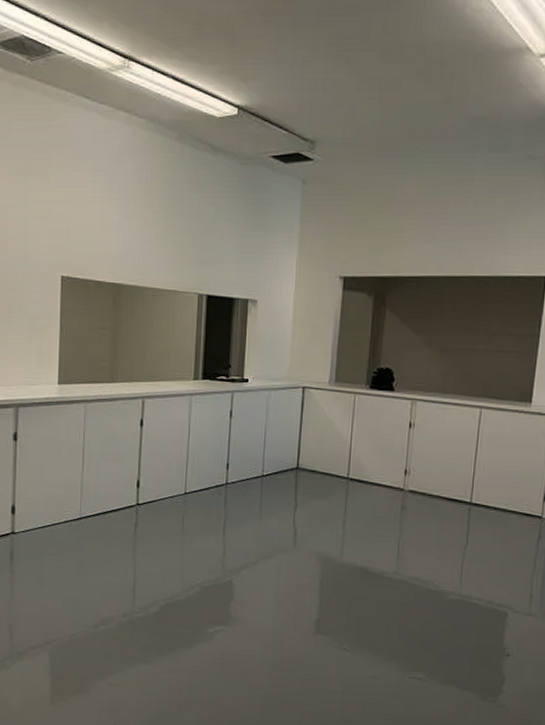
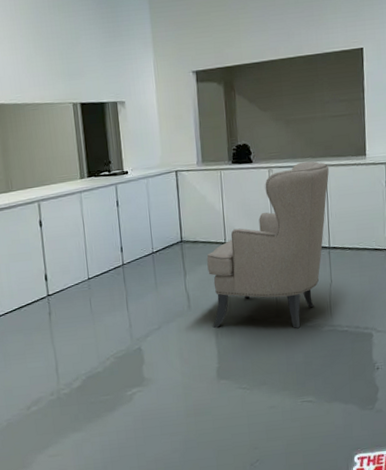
chair: none [317,399,485,591] -> present [207,161,330,329]

